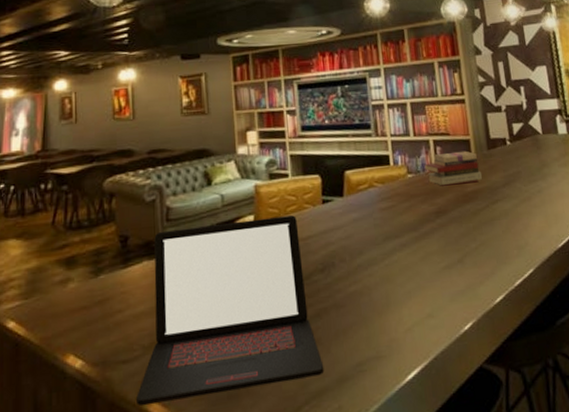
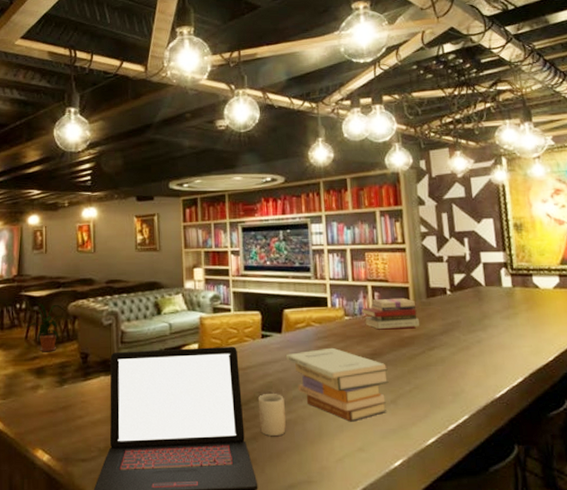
house plant: none [48,181,101,239] -> present [22,303,66,352]
mug: none [320,263,352,311] -> present [257,394,287,436]
books: none [348,208,455,287] -> present [285,347,389,422]

